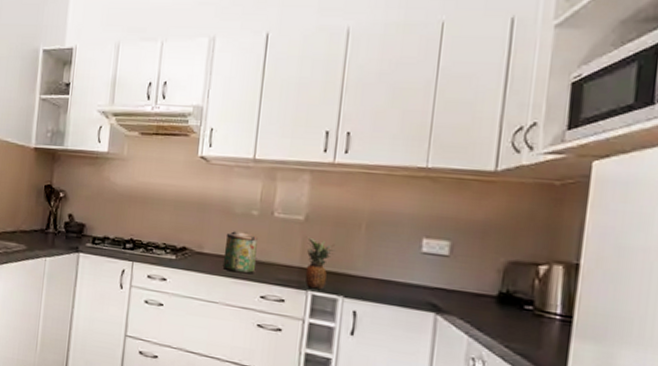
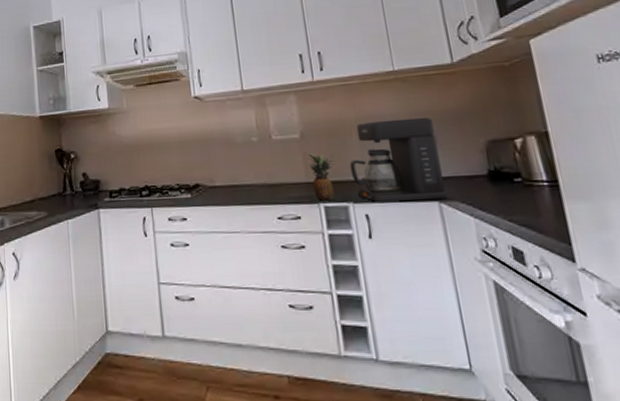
canister: present [222,230,258,274] -> none [232,158,268,200]
coffee maker: none [349,217,454,313] -> present [349,117,448,203]

